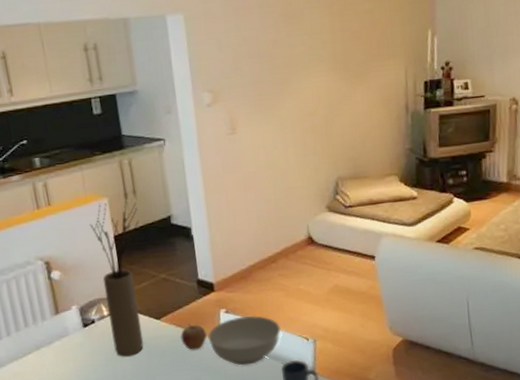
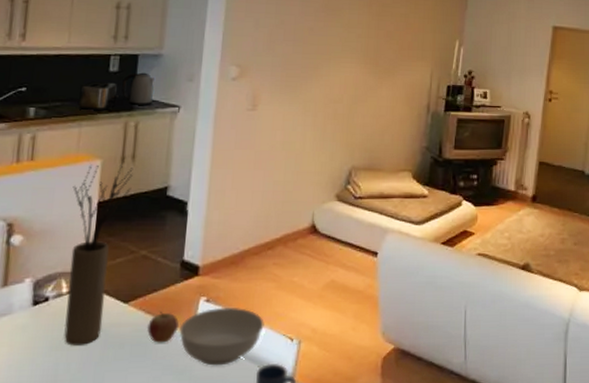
toaster: none [72,124,108,155] -> present [78,81,119,111]
kettle: none [108,111,139,145] -> present [122,72,154,107]

